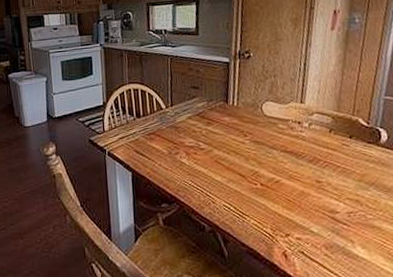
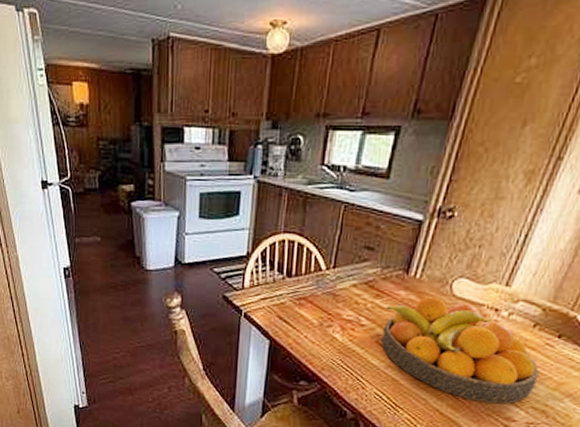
fruit bowl: none [216,118,345,200] -> present [381,295,540,404]

